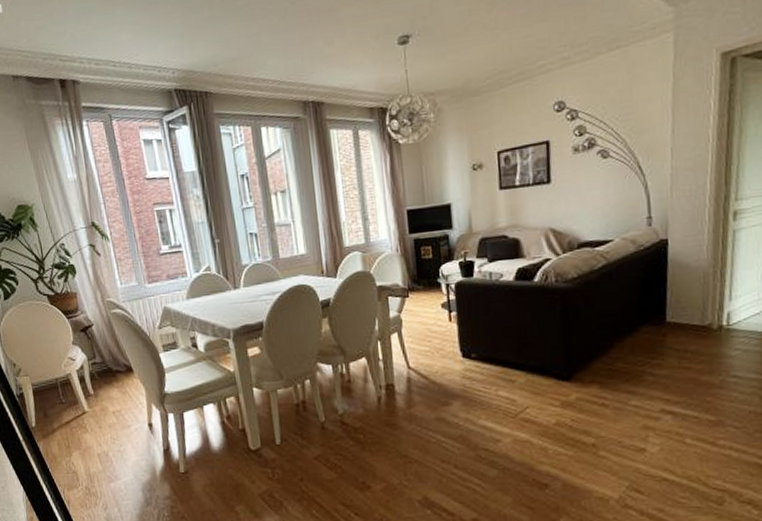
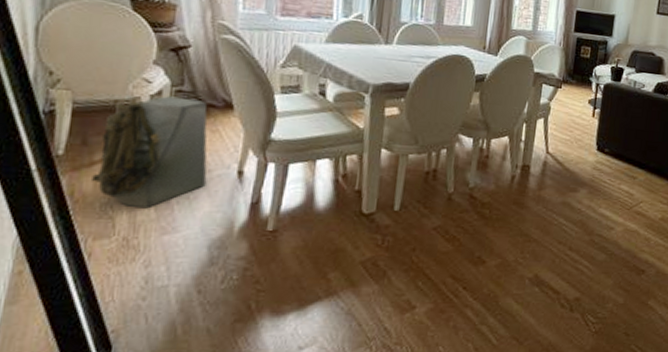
backpack: none [54,368,129,463] -> present [92,96,208,209]

